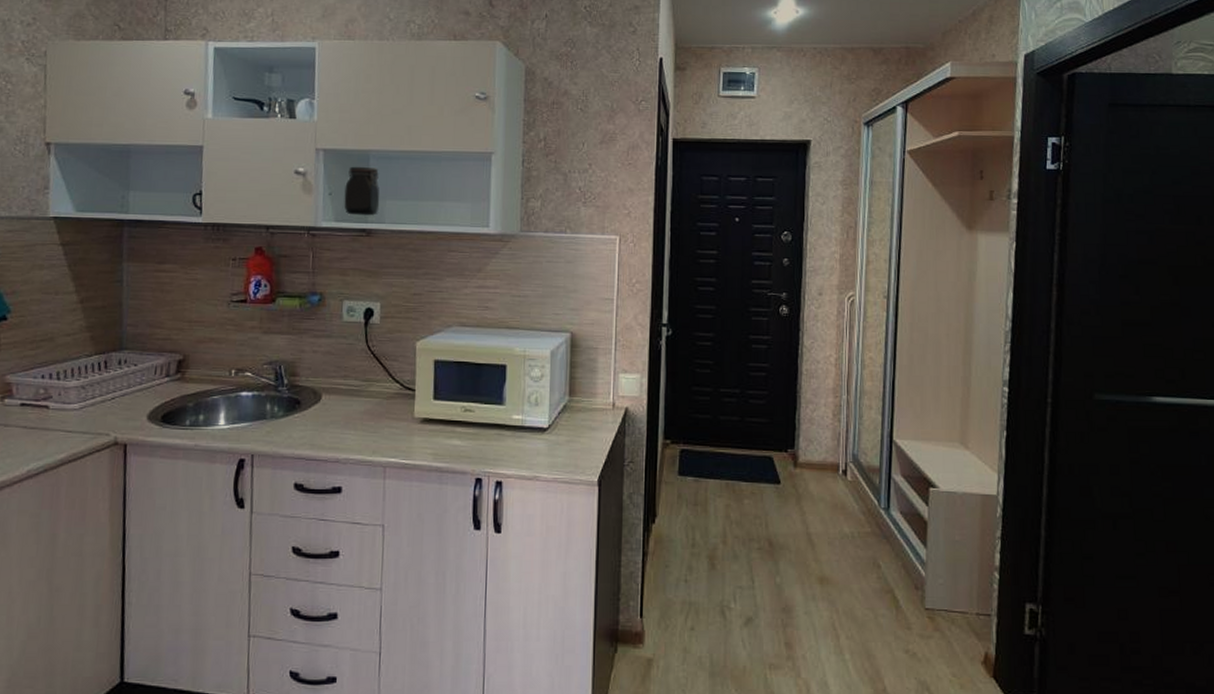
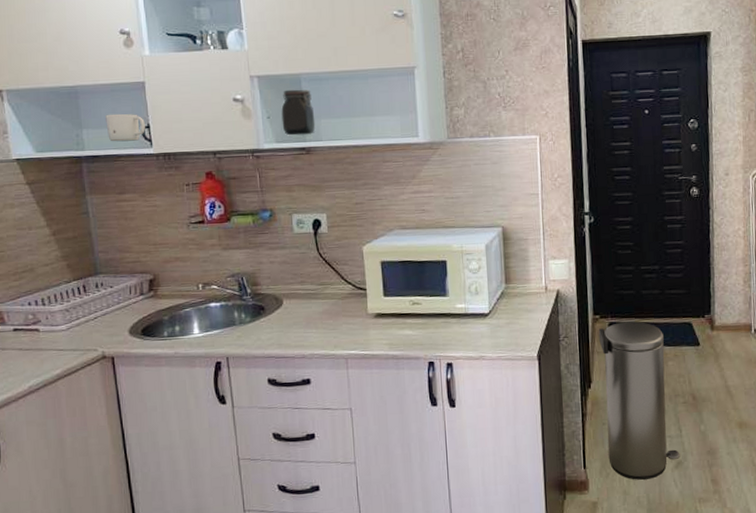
mug: none [155,177,197,208] -> present [105,113,145,142]
pedal bin: none [668,450,751,636] -> present [598,321,680,480]

